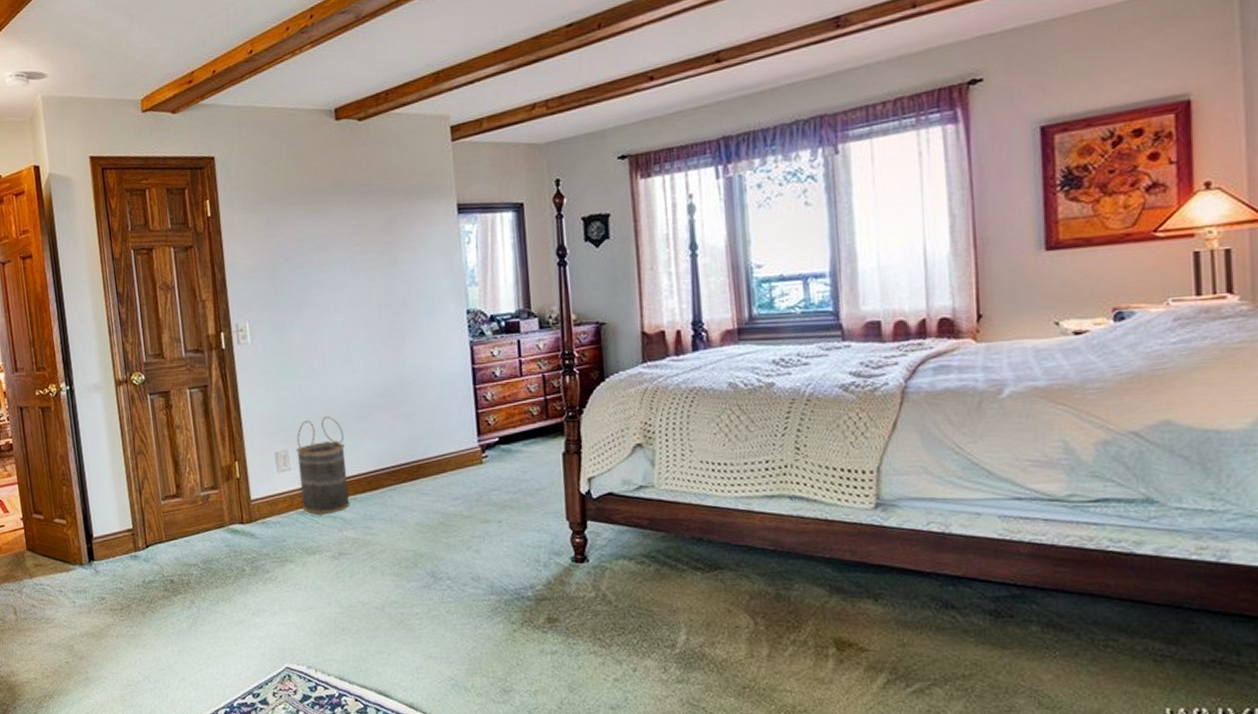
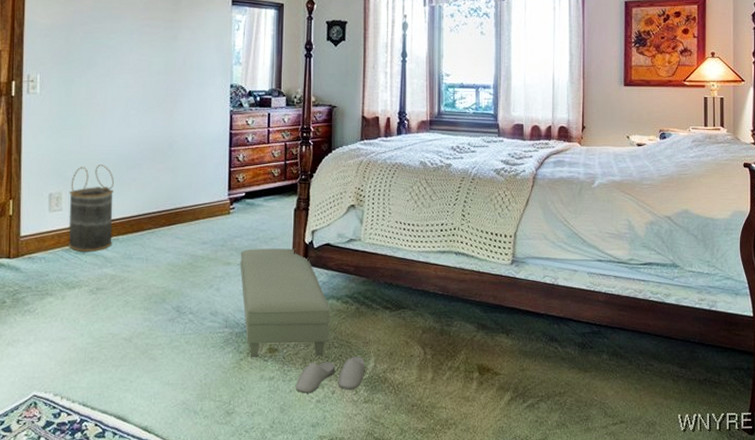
ottoman: none [501,500,623,628] -> present [240,248,331,357]
slippers: none [585,628,674,671] -> present [295,356,365,394]

